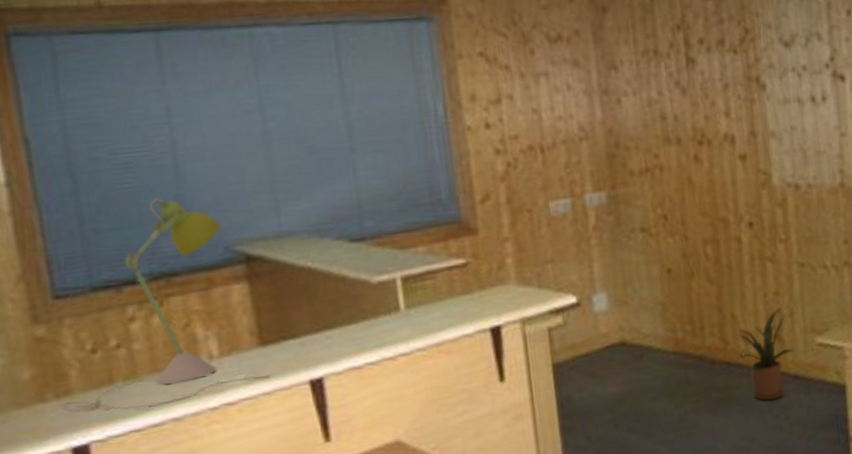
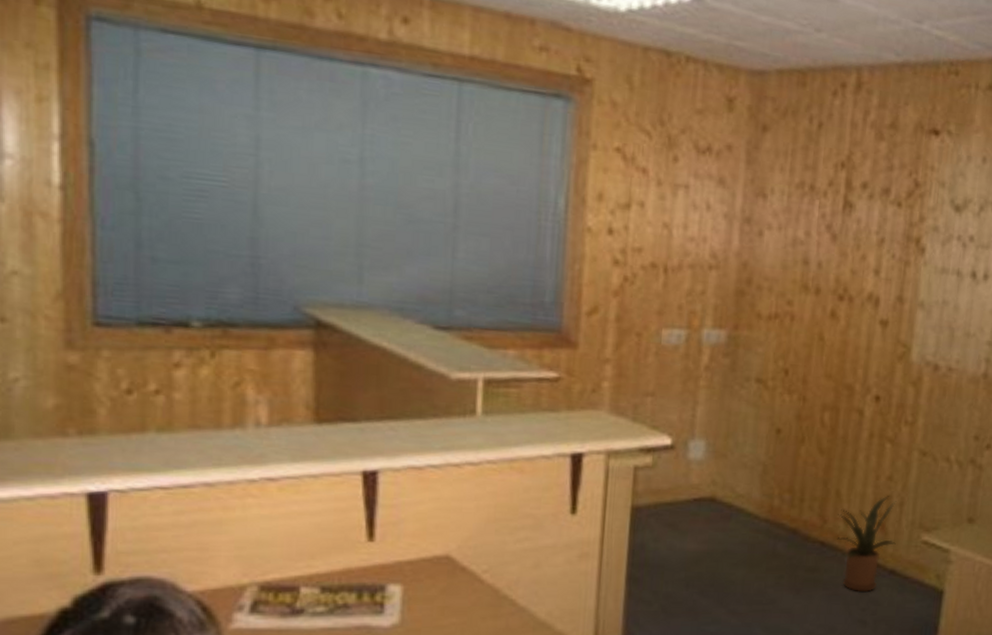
desk lamp: present [62,198,270,412] -> none [84,236,319,466]

